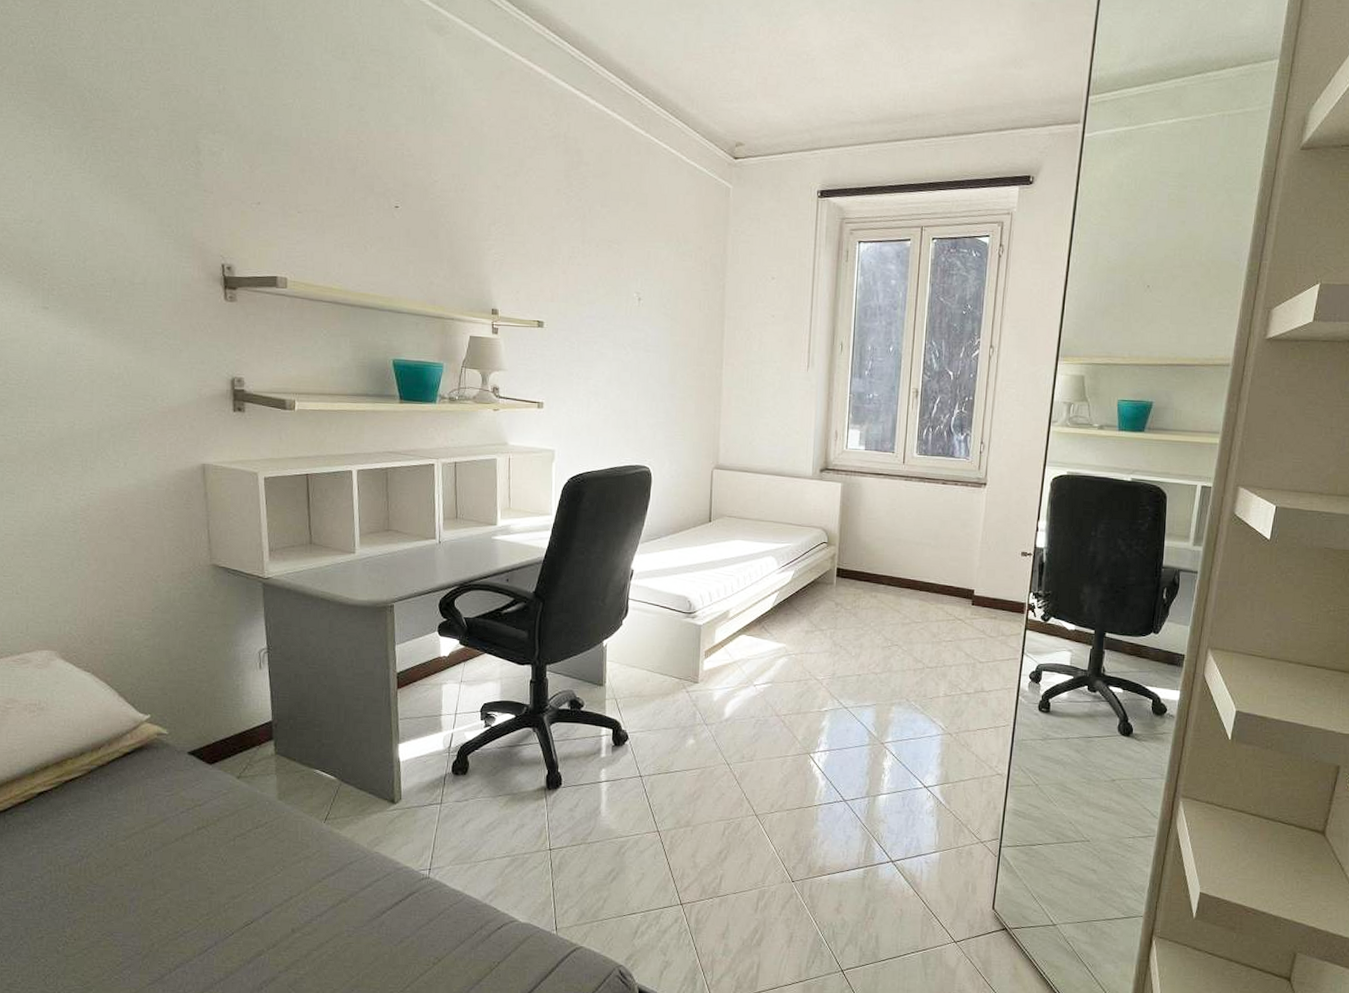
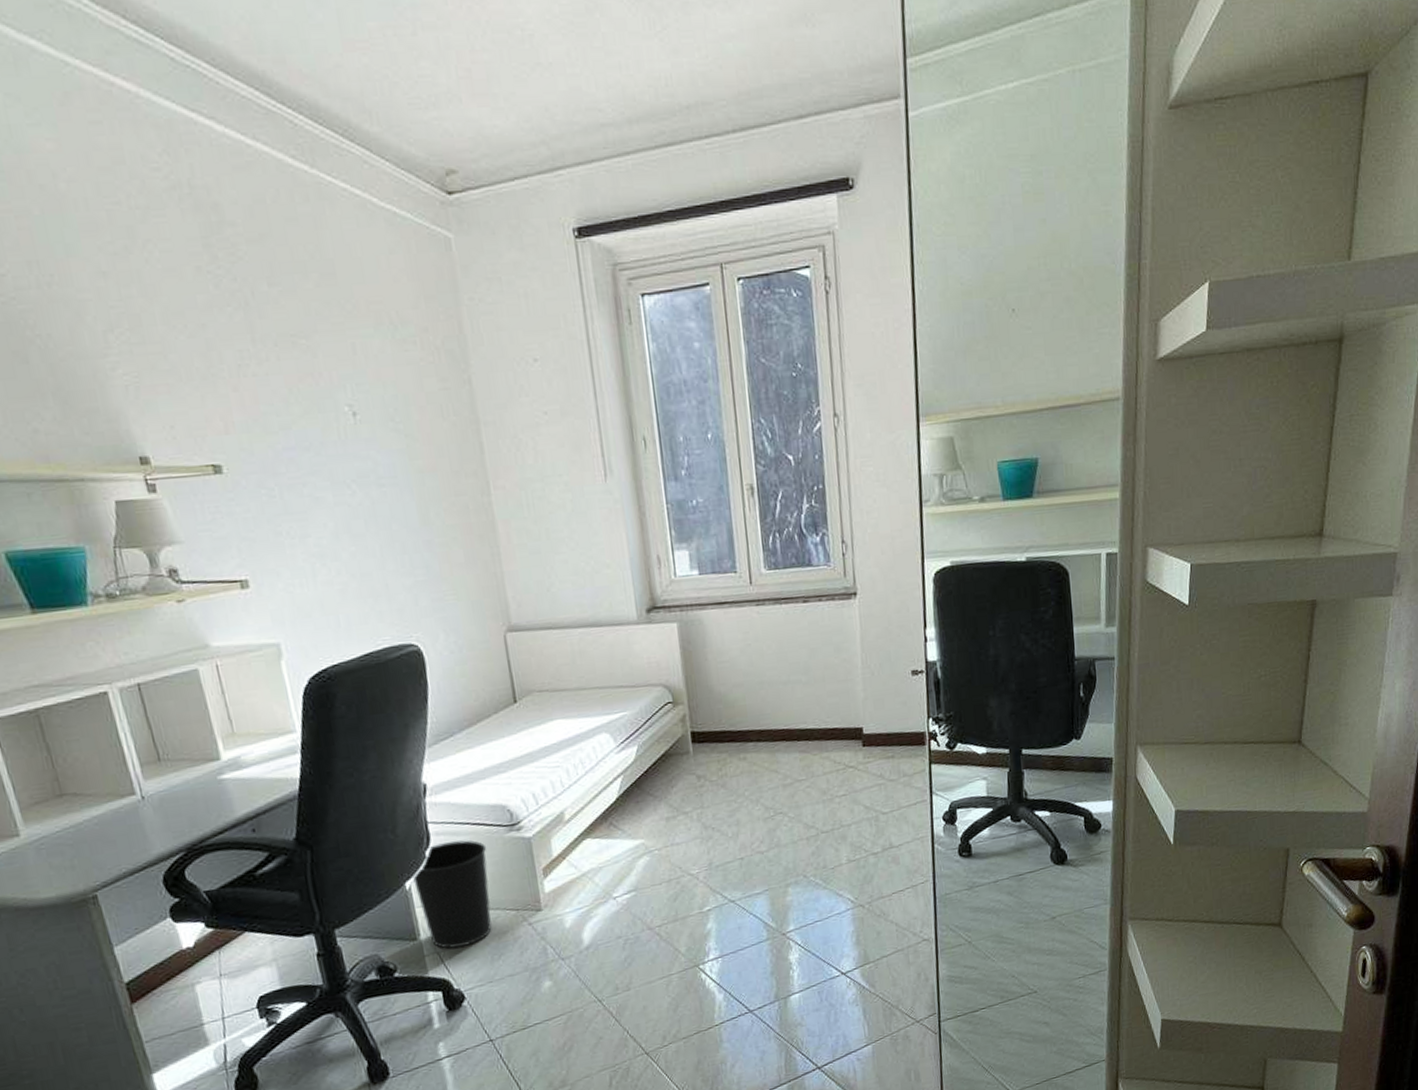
wastebasket: none [610,616,668,698] -> present [413,840,493,949]

